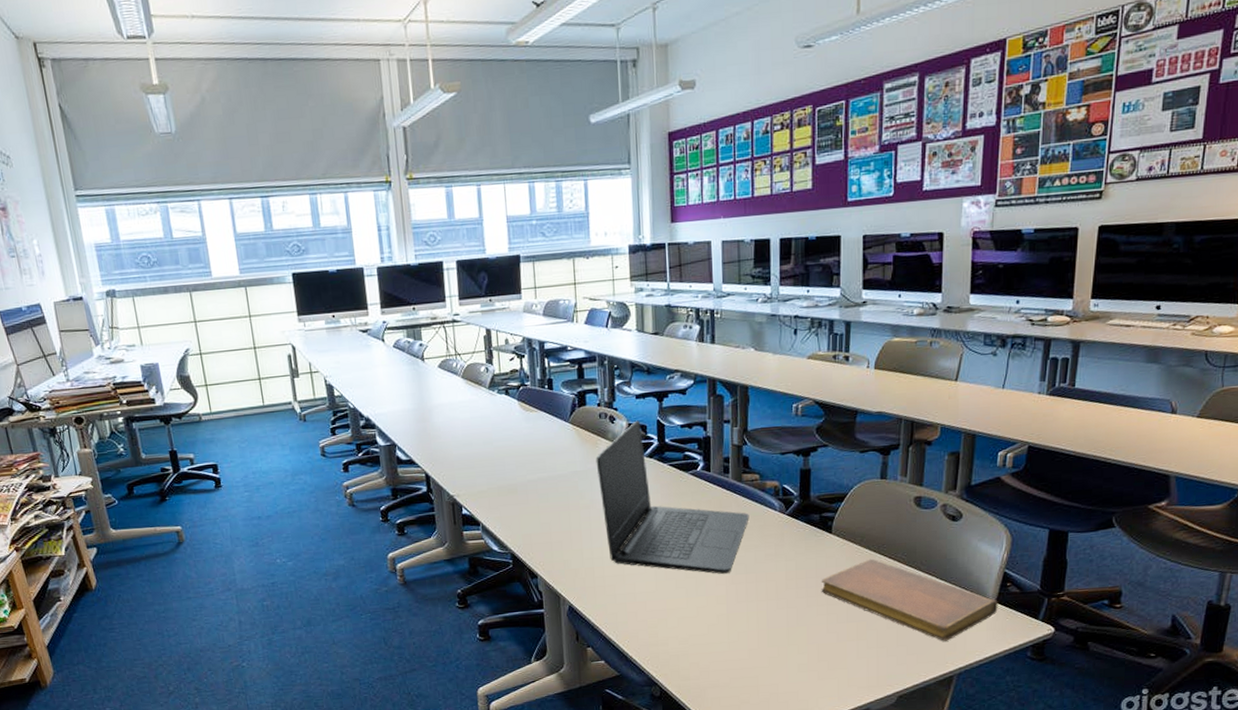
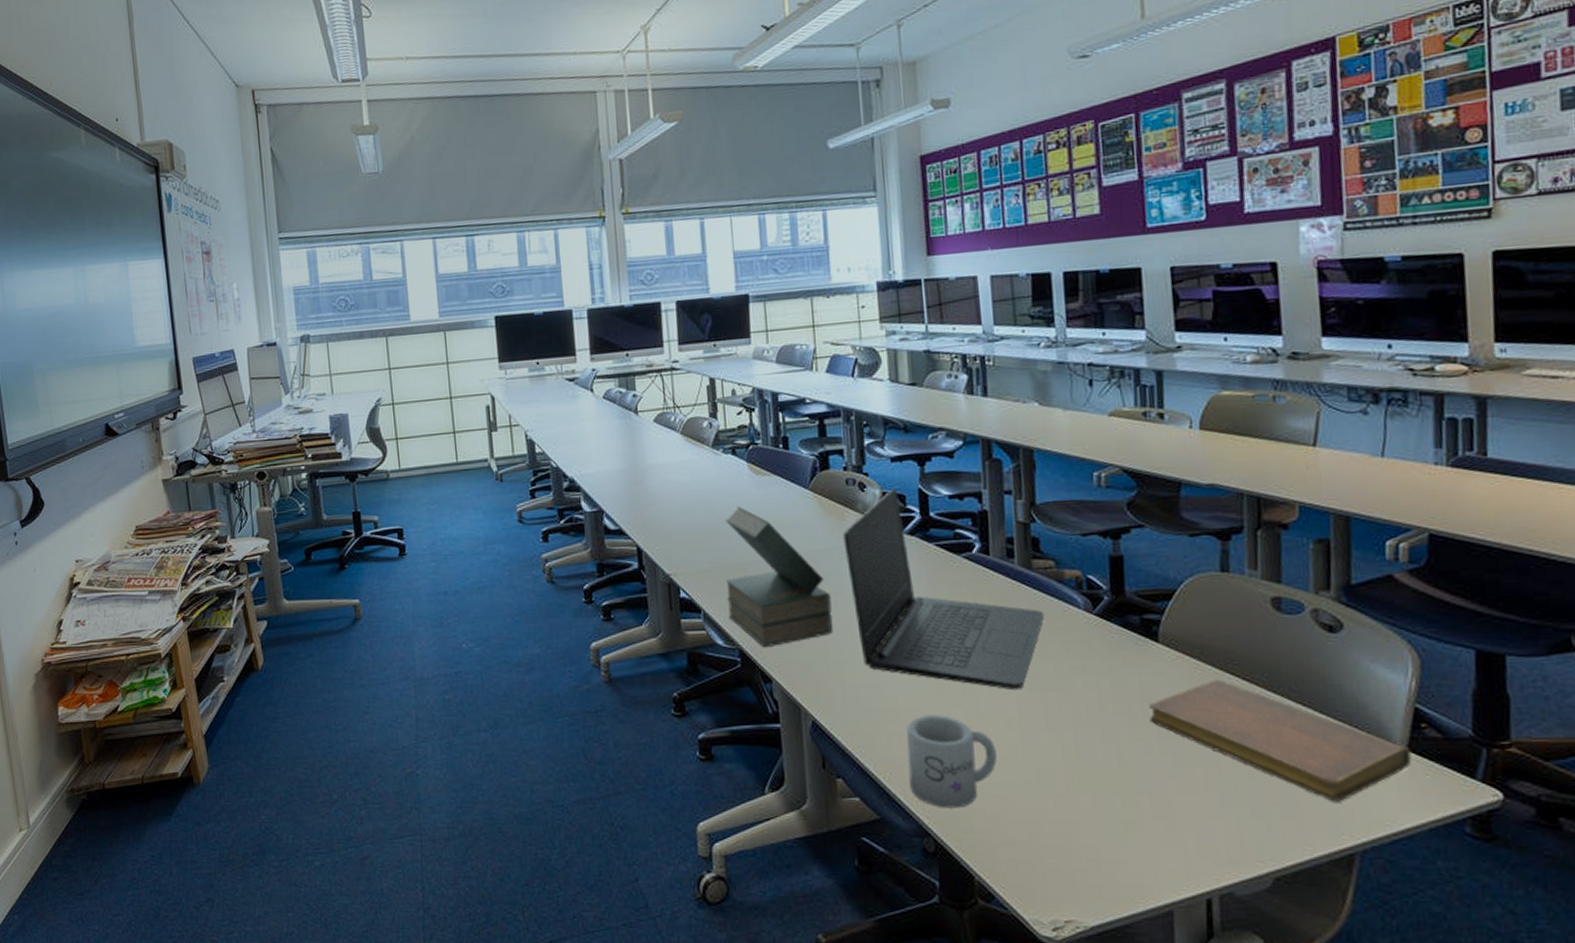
book: none [500,437,587,551] -> present [726,505,834,648]
mug: none [641,595,709,664] -> present [906,715,997,808]

